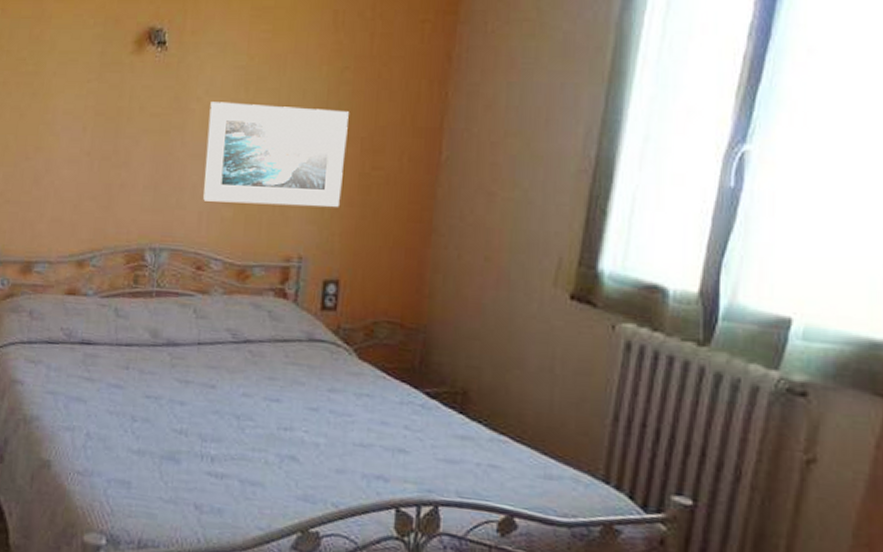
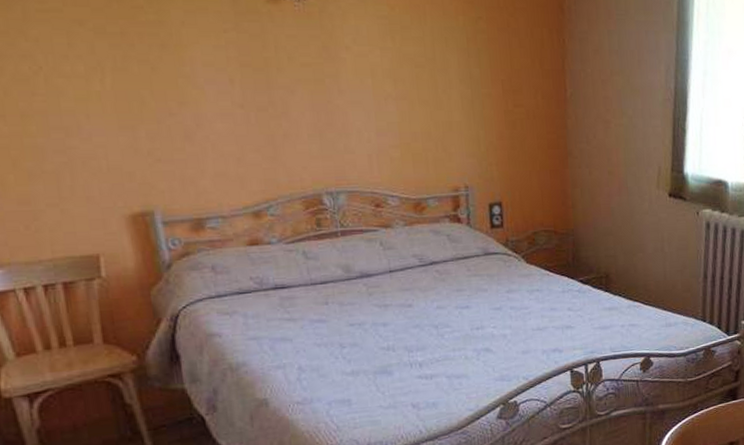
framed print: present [202,102,349,207] -> none [360,50,493,145]

